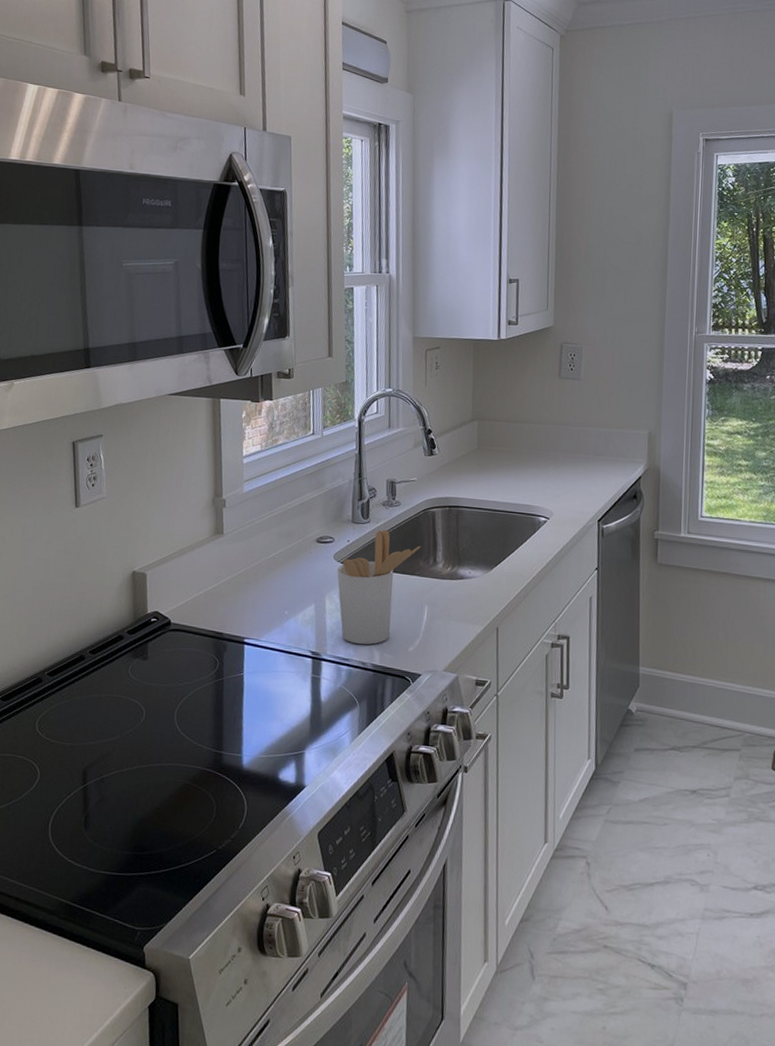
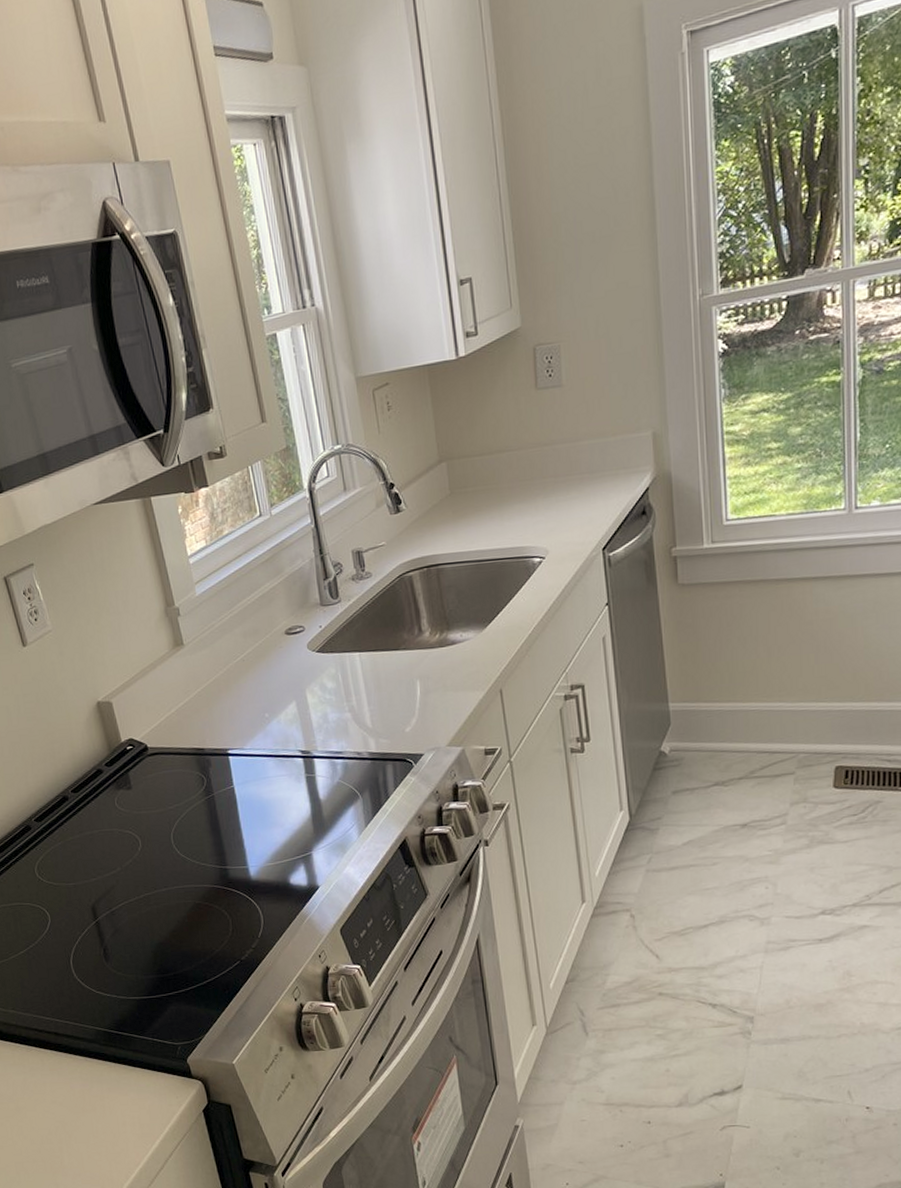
utensil holder: present [337,530,421,645] -> none [313,606,402,735]

